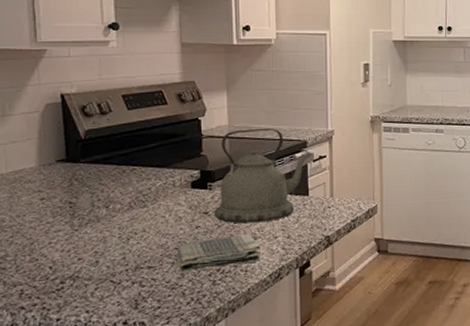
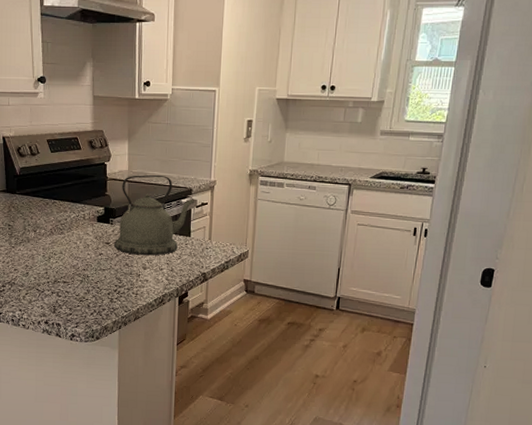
dish towel: present [177,234,262,273] -> none [85,264,150,289]

